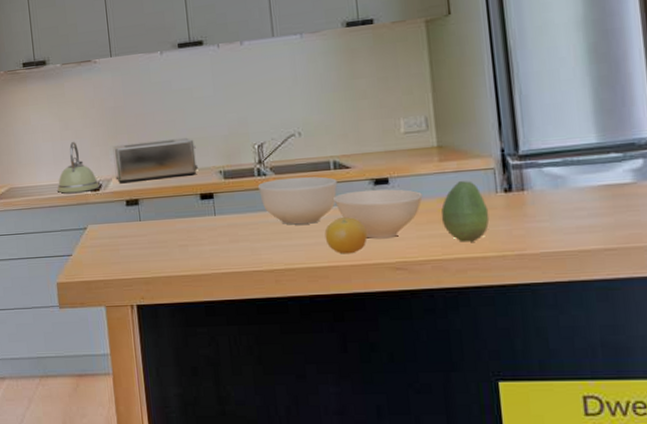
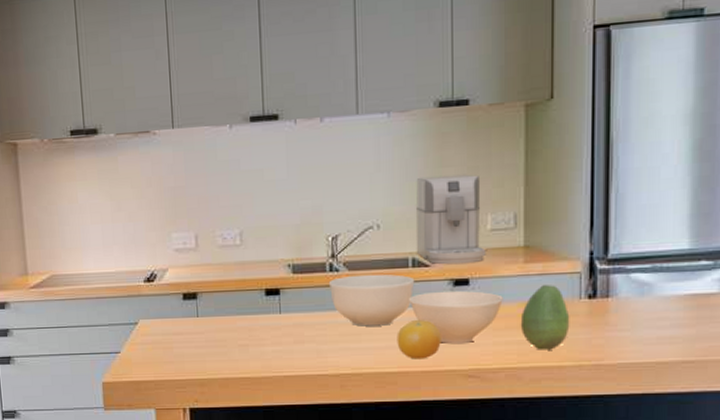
kettle: present [56,141,100,194] -> none [105,224,154,284]
toaster: present [112,137,198,184] -> none [170,225,265,275]
coffee machine: none [331,84,402,166] -> present [416,174,486,265]

